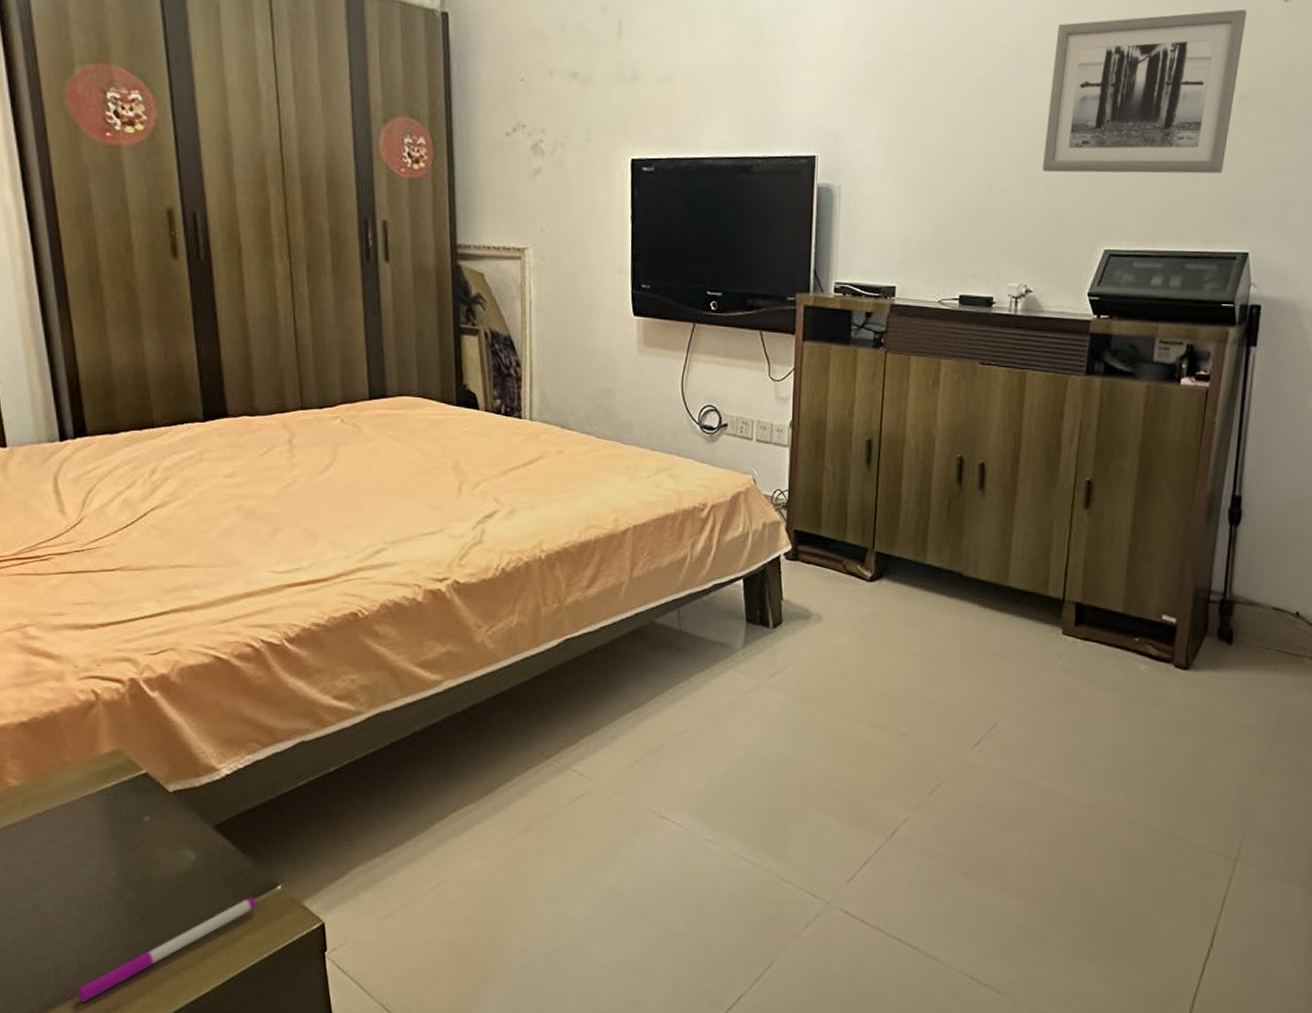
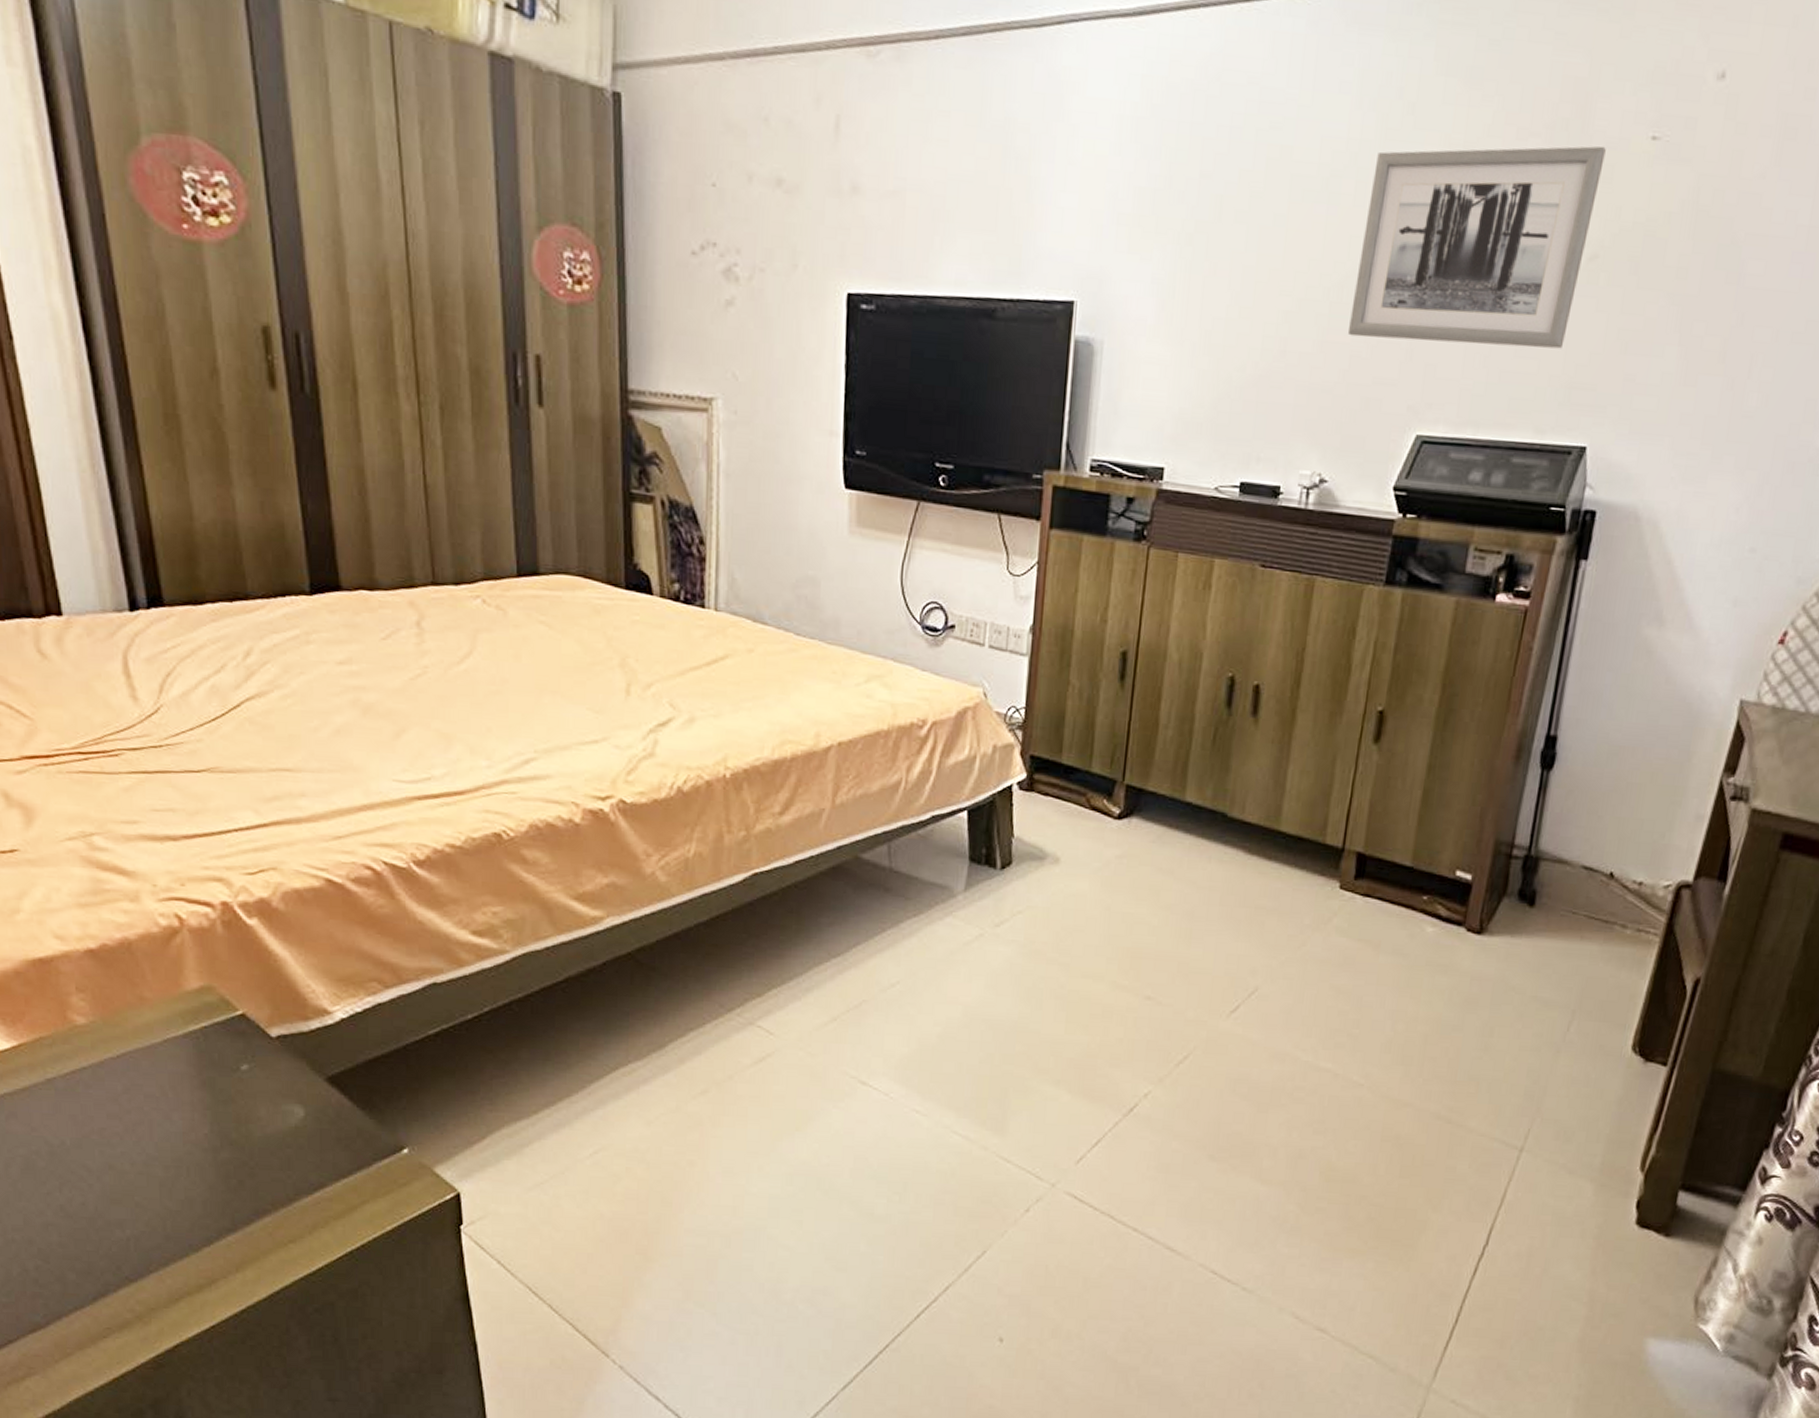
pen: present [77,898,255,1004] -> none [162,1162,377,1277]

